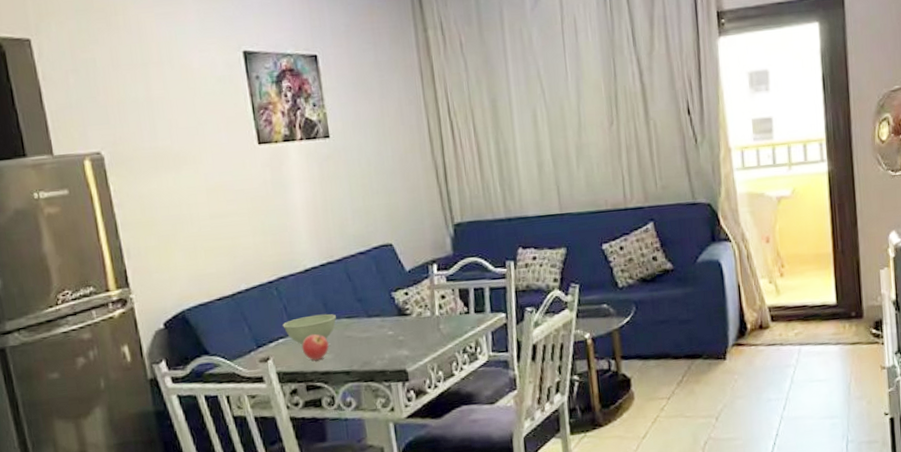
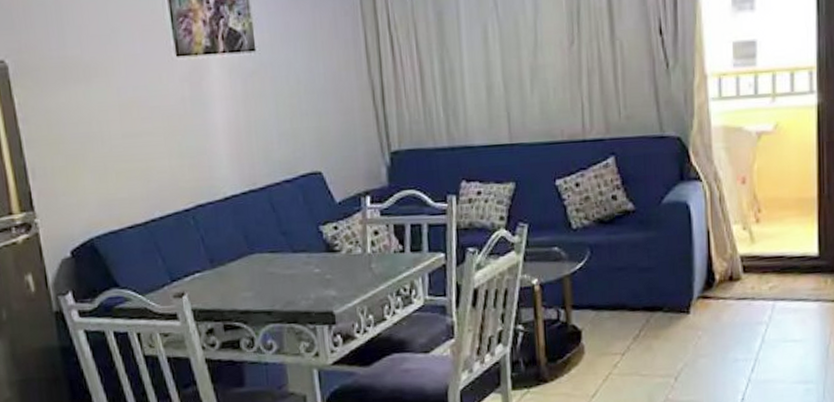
bowl: present [282,314,336,345] -> none [199,247,258,281]
fruit: present [302,334,329,360] -> none [220,269,249,298]

